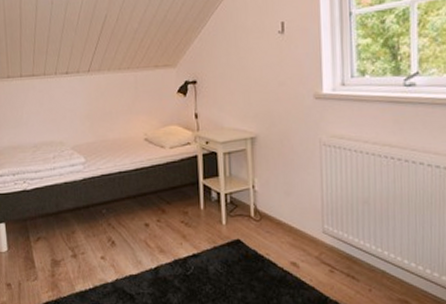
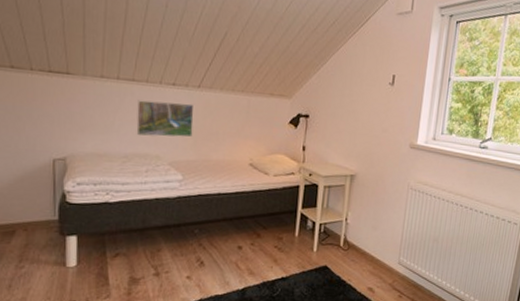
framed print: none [39,88,89,126] -> present [136,100,195,138]

